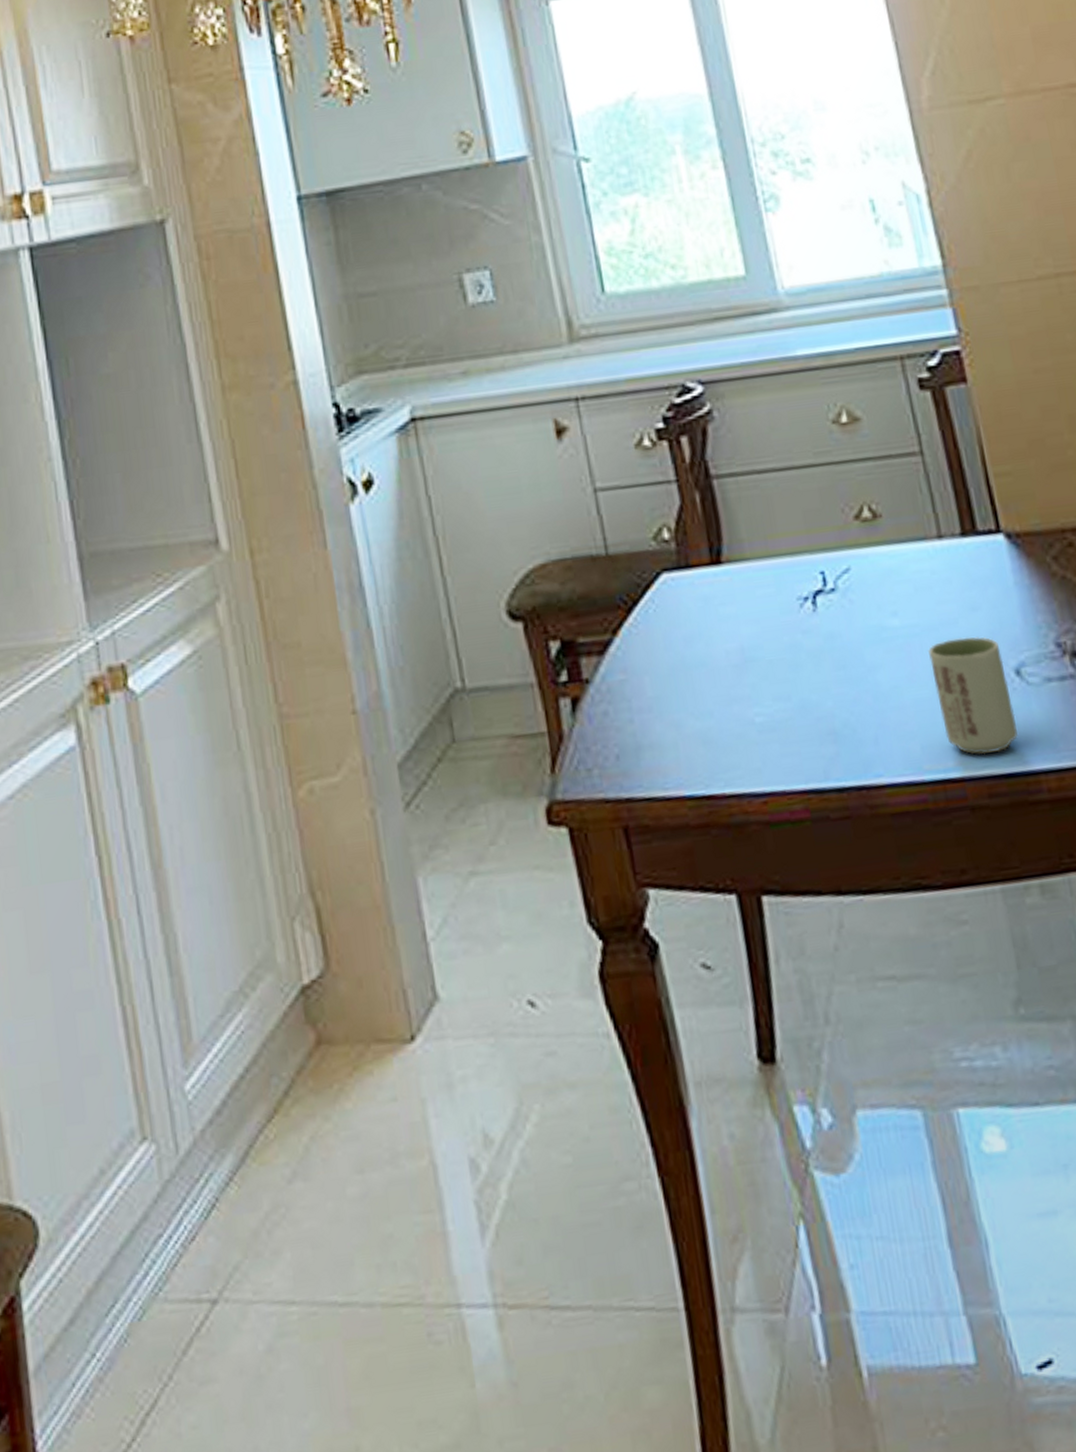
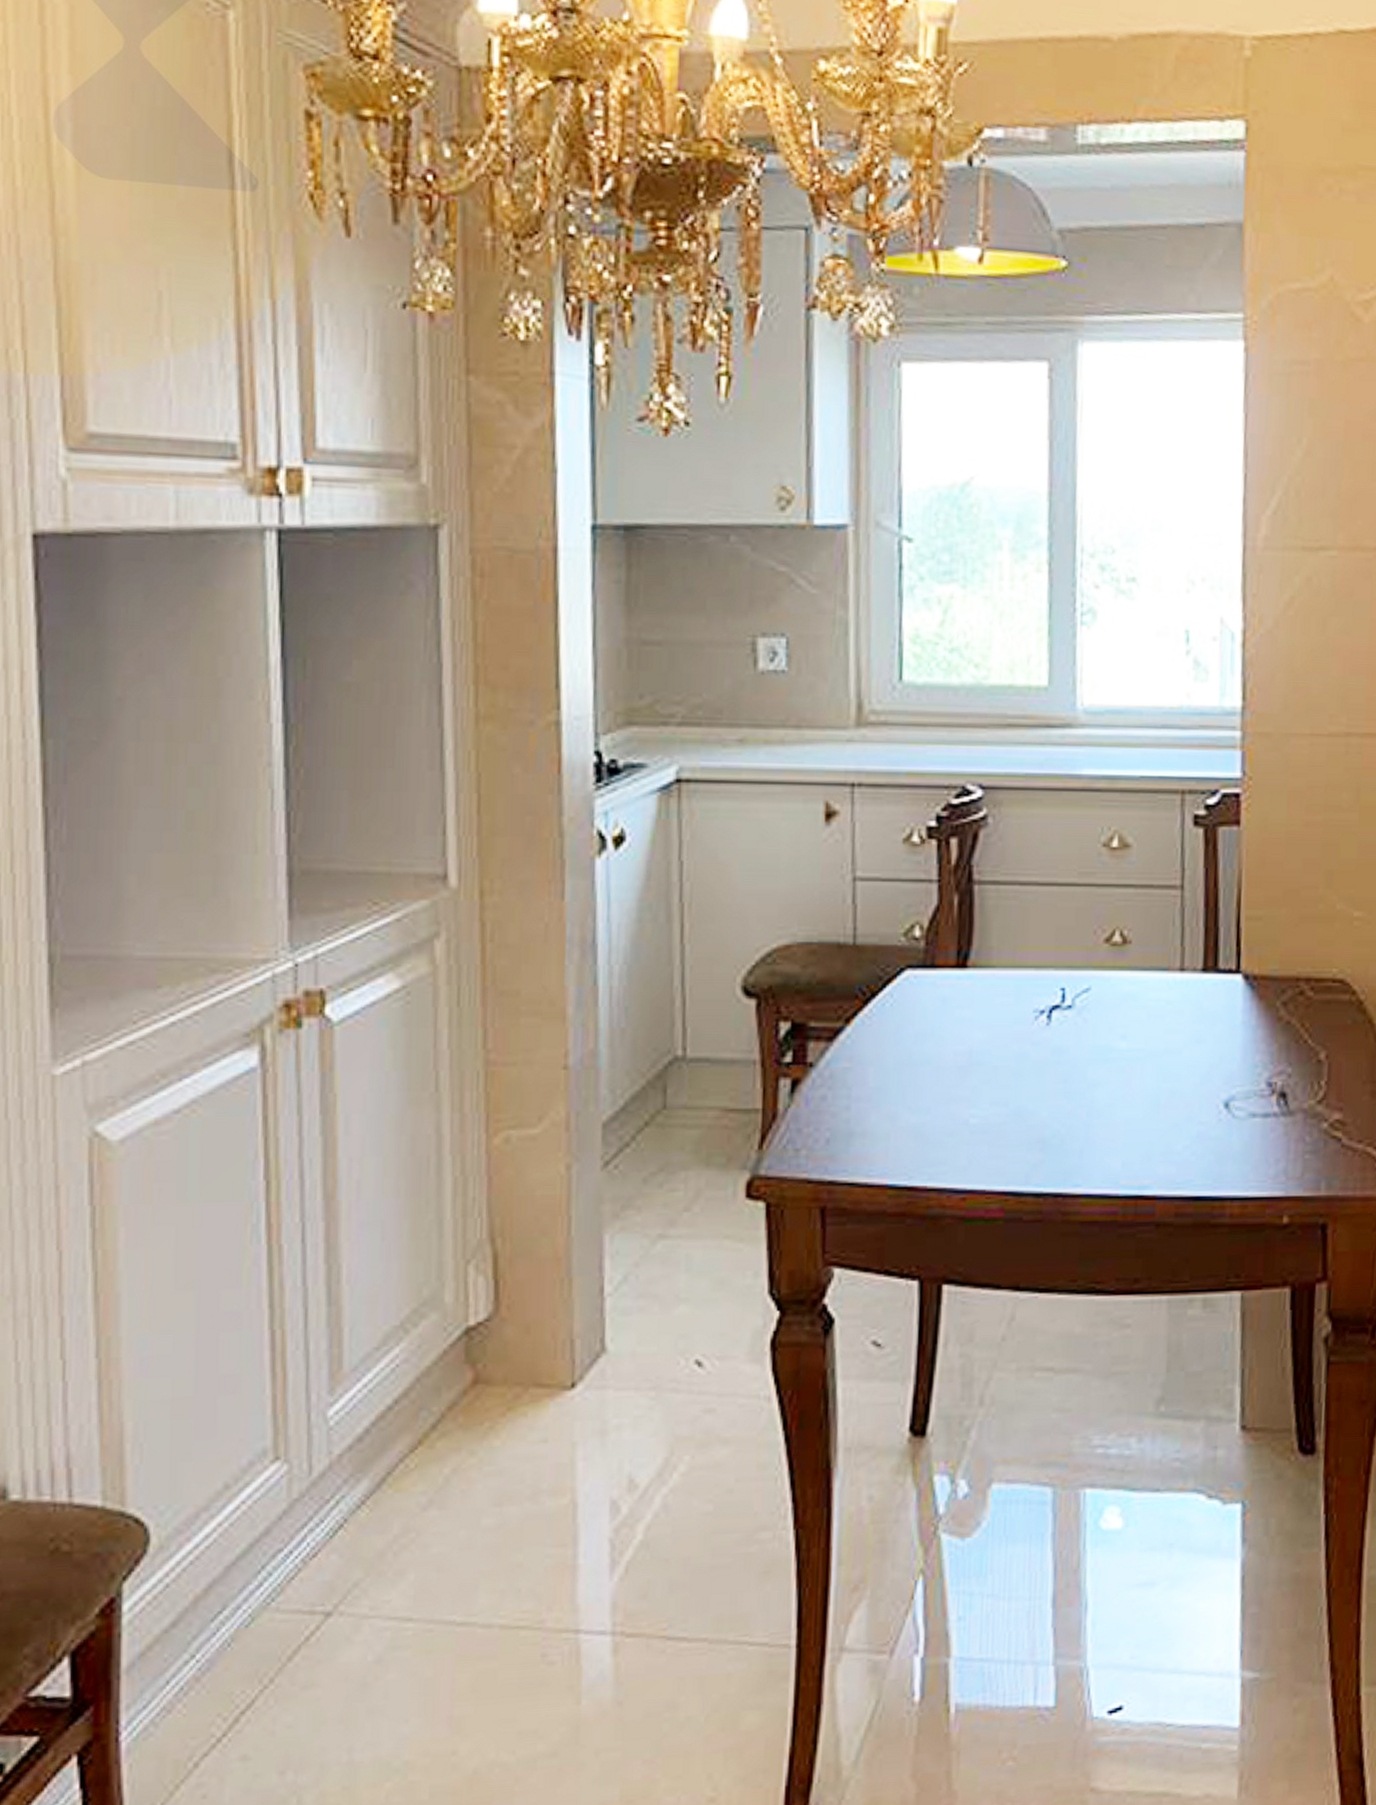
cup: present [927,637,1019,755] -> none [1147,1067,1216,1177]

